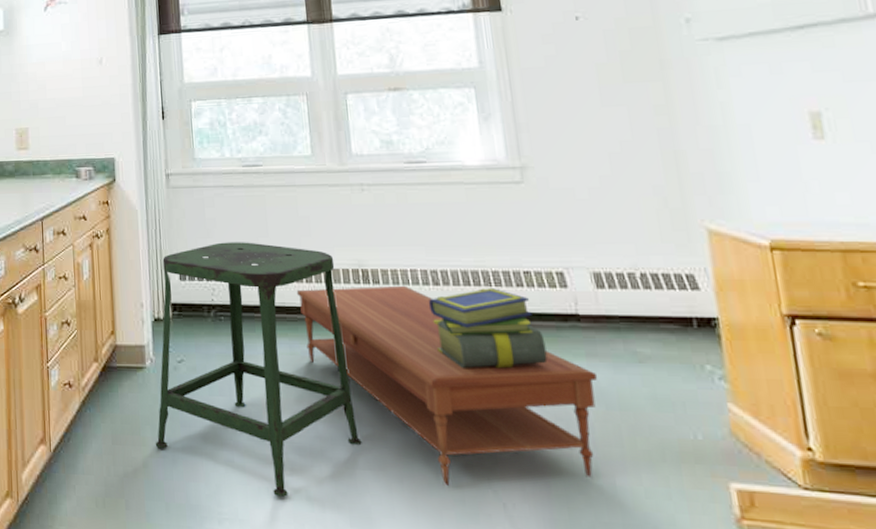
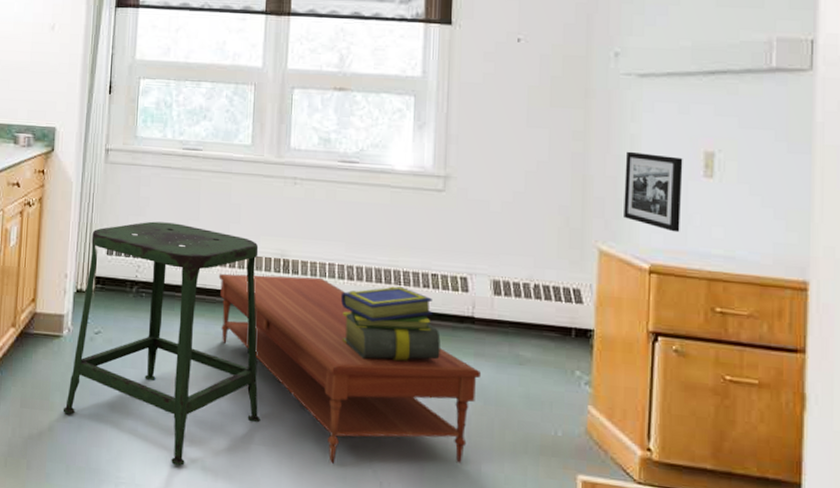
picture frame: none [719,120,798,203] -> present [624,151,683,233]

